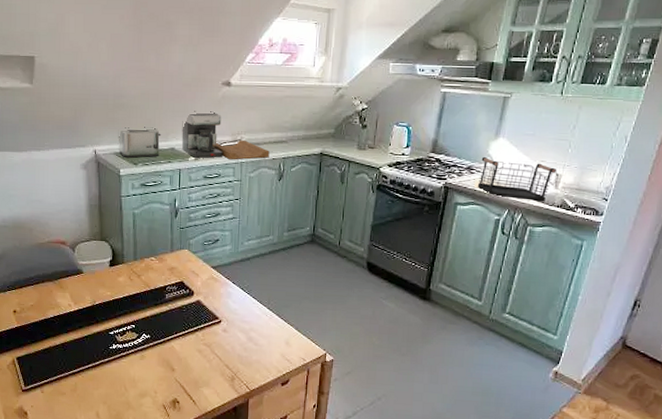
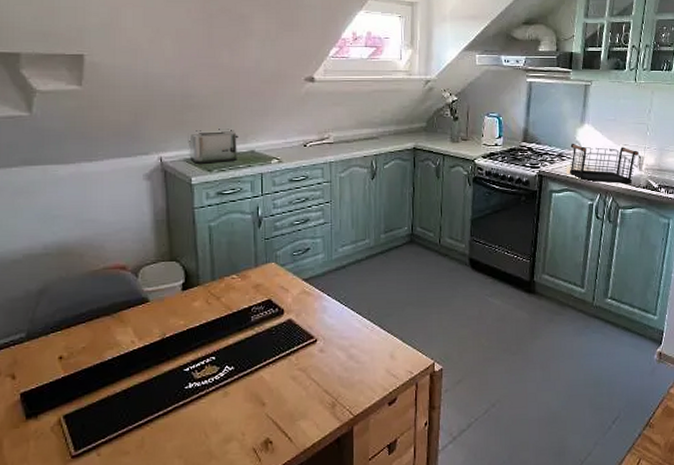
coffee maker: present [182,111,223,158] -> none [262,109,309,160]
cutting board: present [215,140,269,160] -> none [300,139,360,160]

